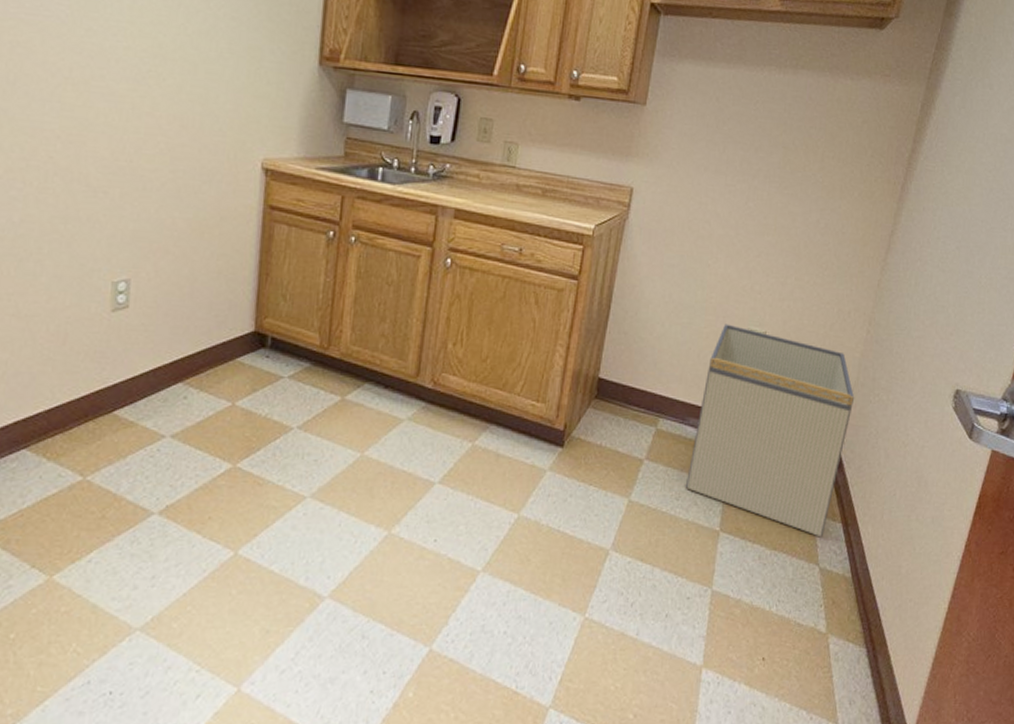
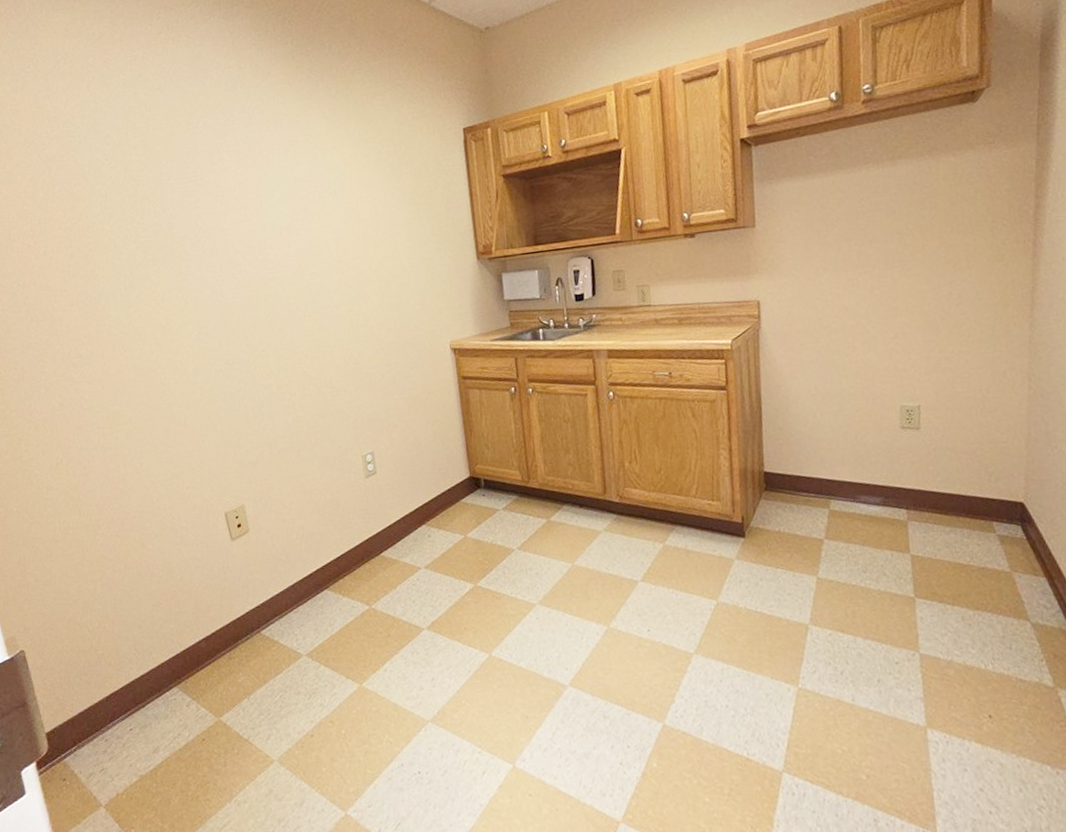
storage bin: present [686,324,855,536] -> none [868,404,1031,592]

